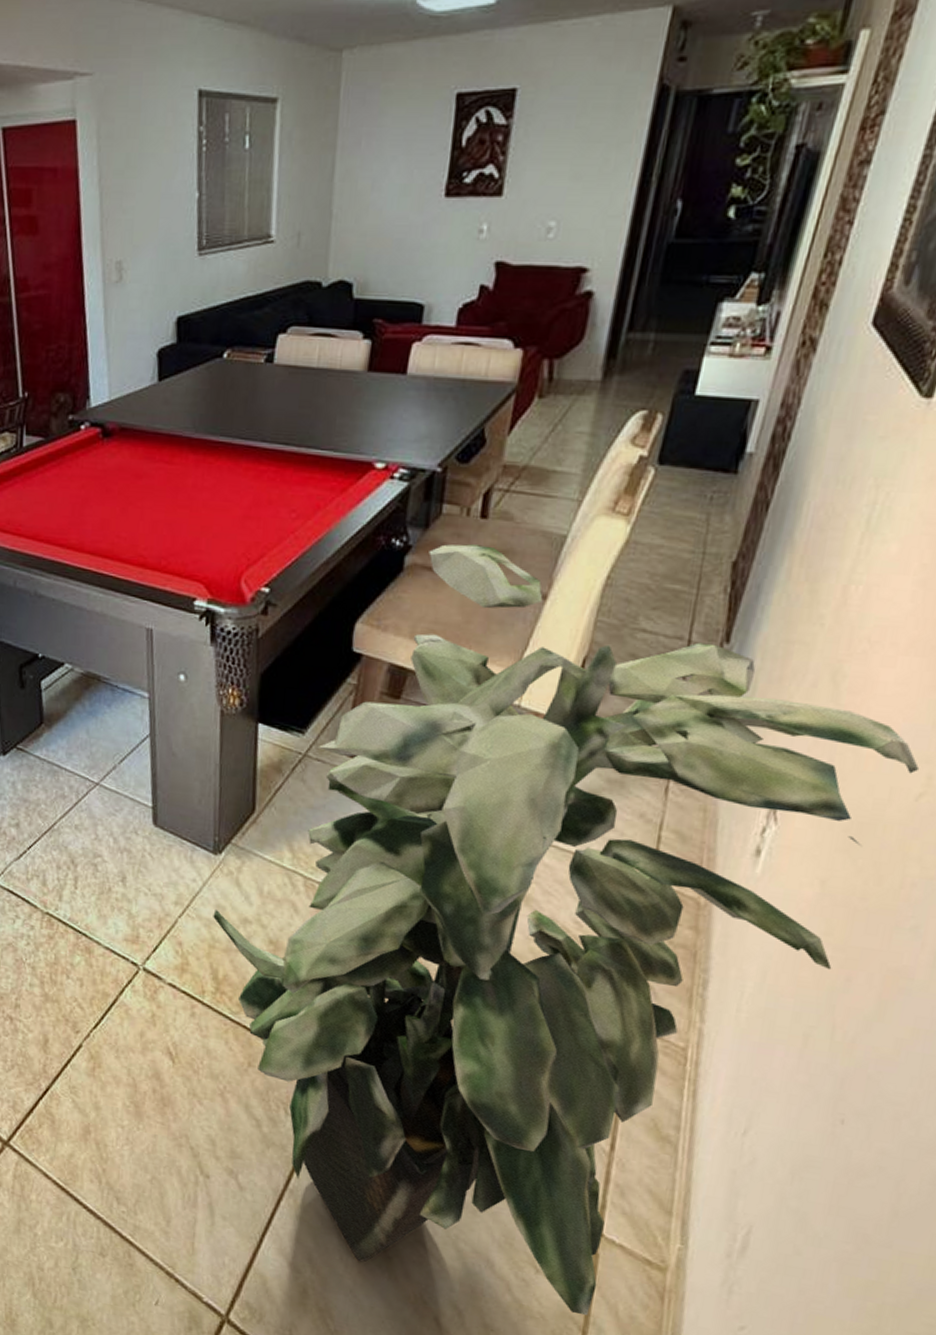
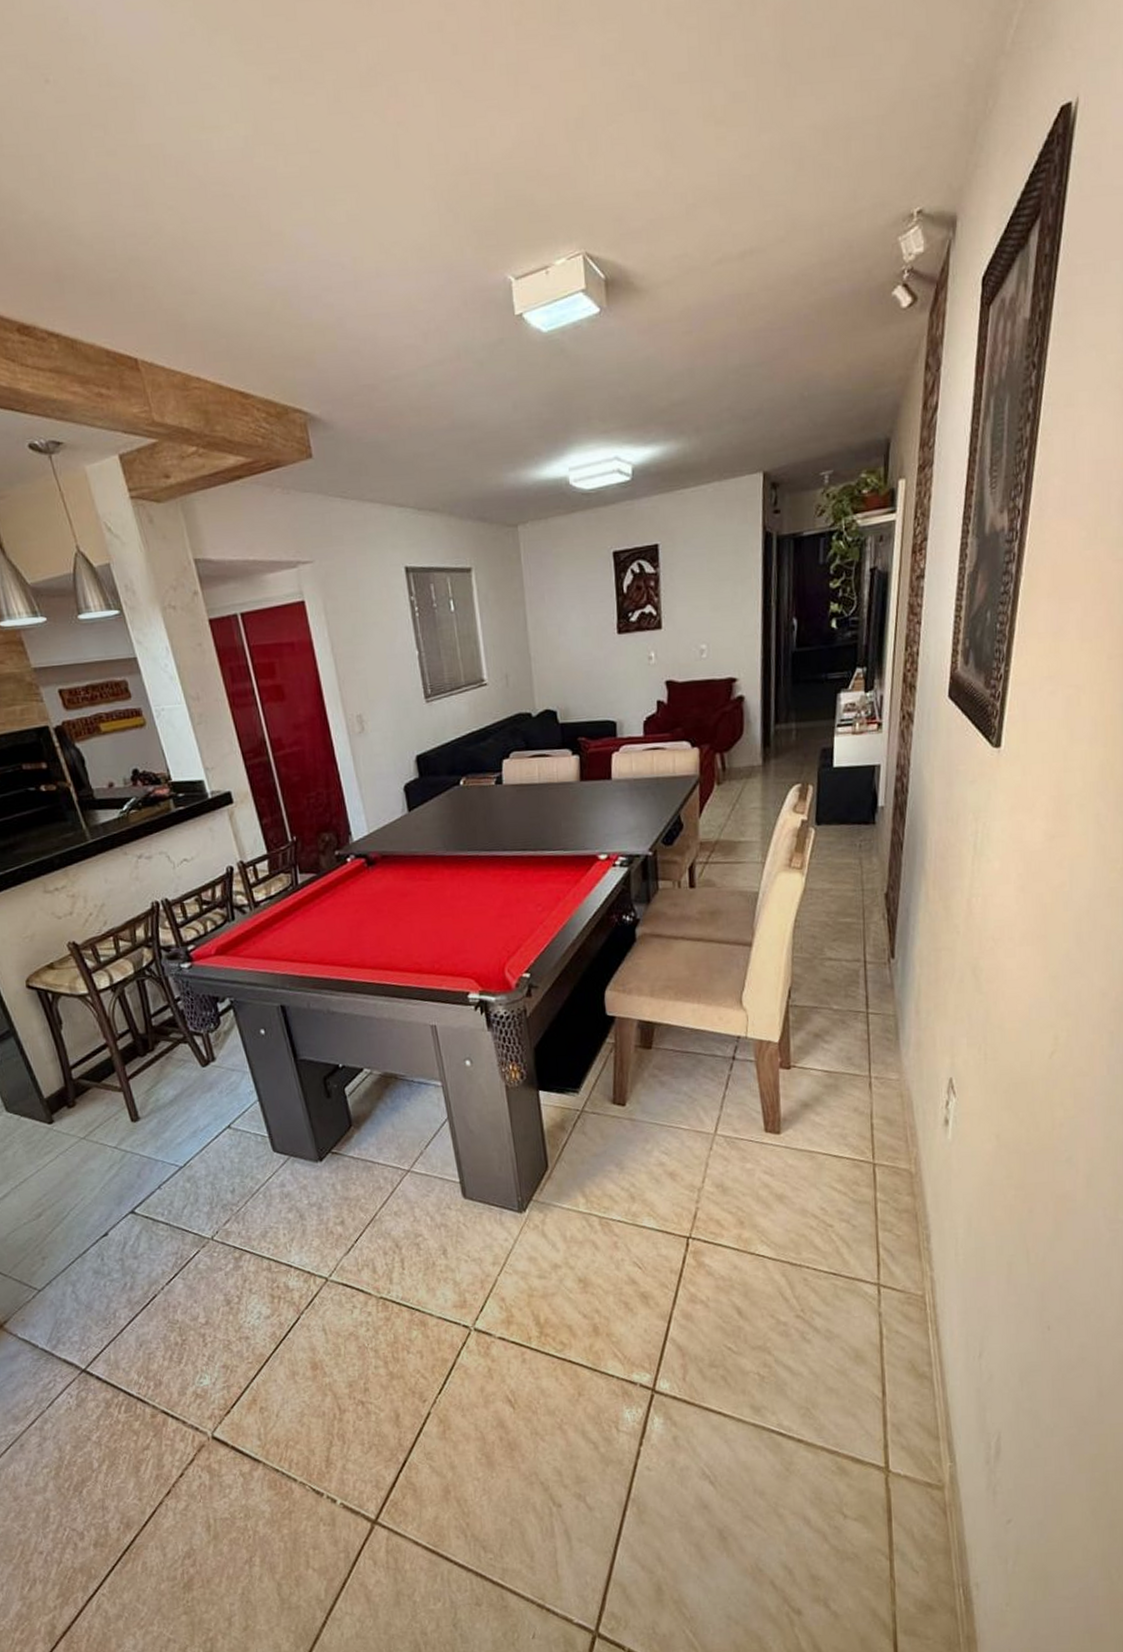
indoor plant: present [213,544,920,1316] -> none [527,910,1048,1549]

